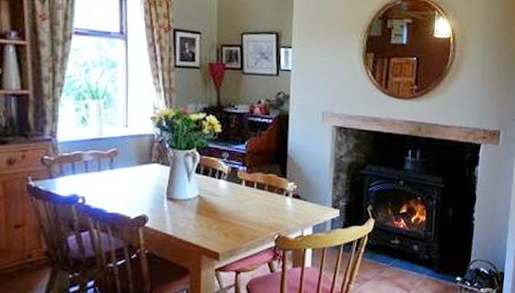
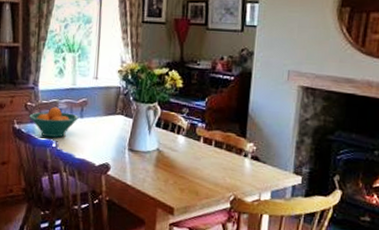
fruit bowl: none [47,159,108,193] -> present [29,107,79,138]

